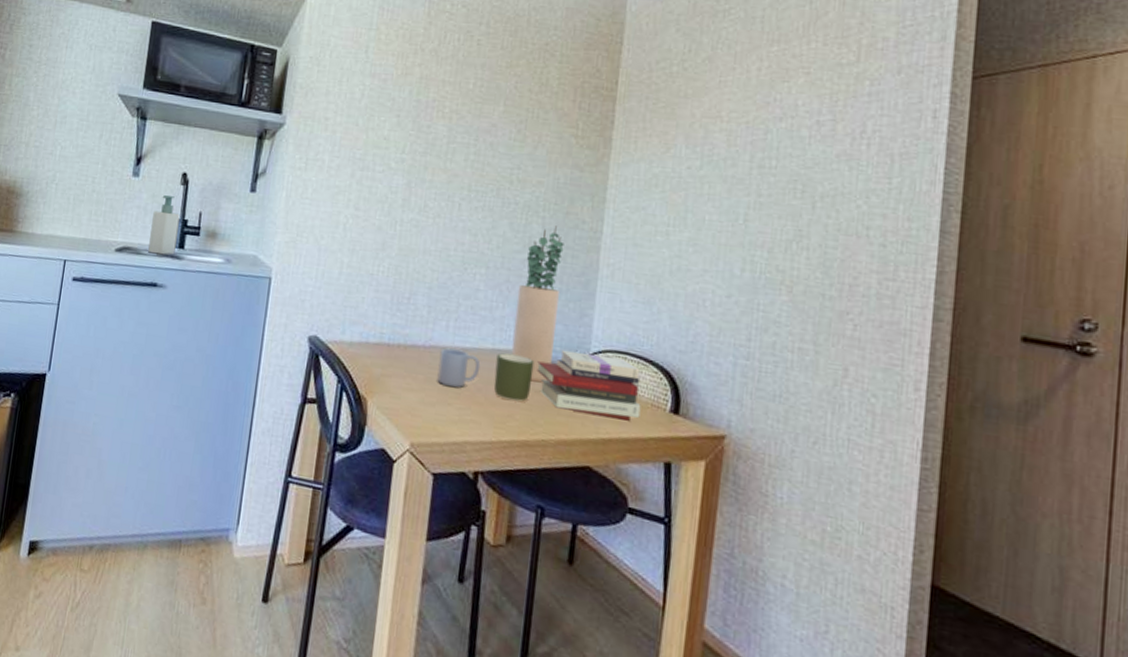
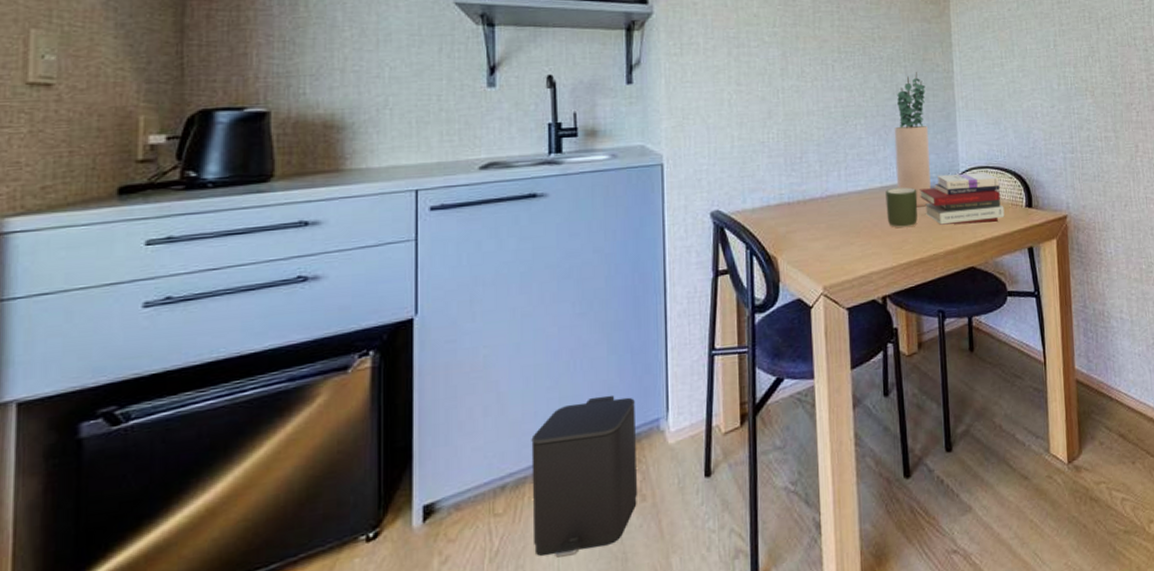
pedal bin: none [107,489,211,635] -> present [531,395,638,558]
soap bottle: present [148,195,180,256] -> none [519,101,552,164]
mug: present [437,348,481,388] -> none [836,194,873,229]

